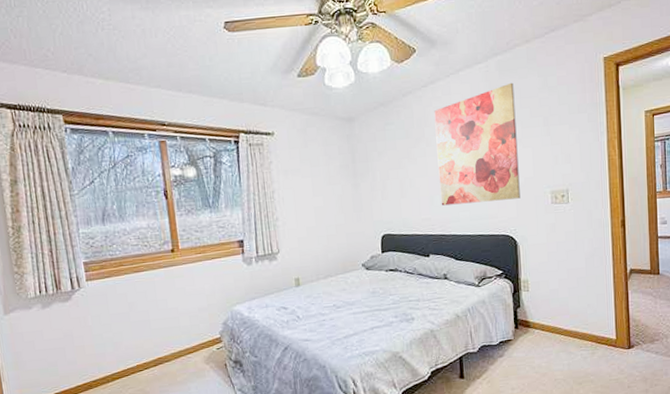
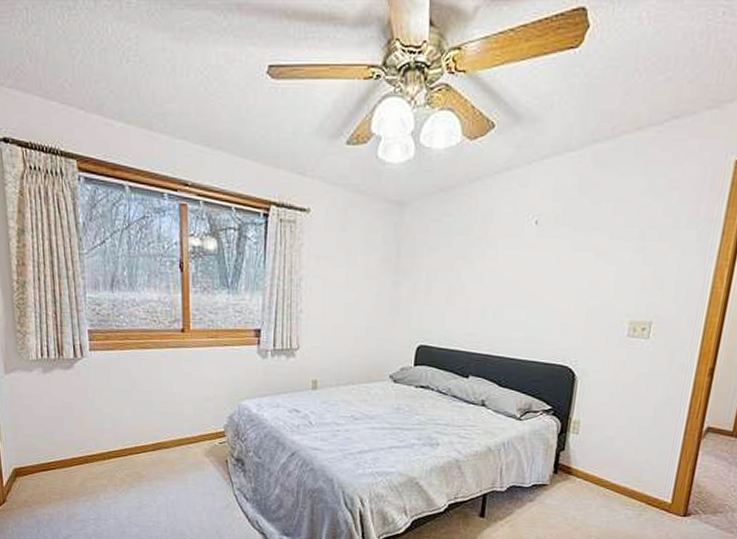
wall art: present [434,82,521,206] -> none [493,180,611,325]

